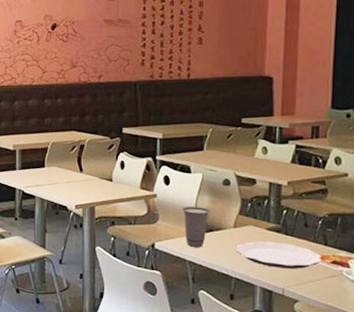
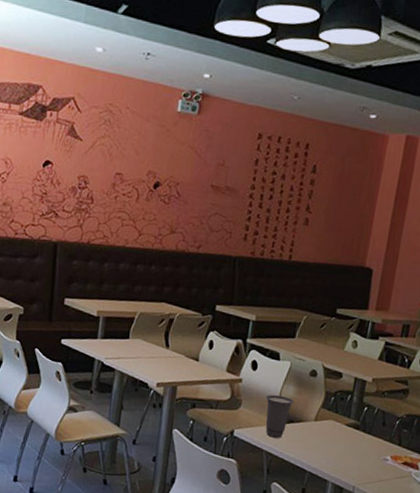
plate: present [236,241,322,269] -> none [313,436,395,468]

